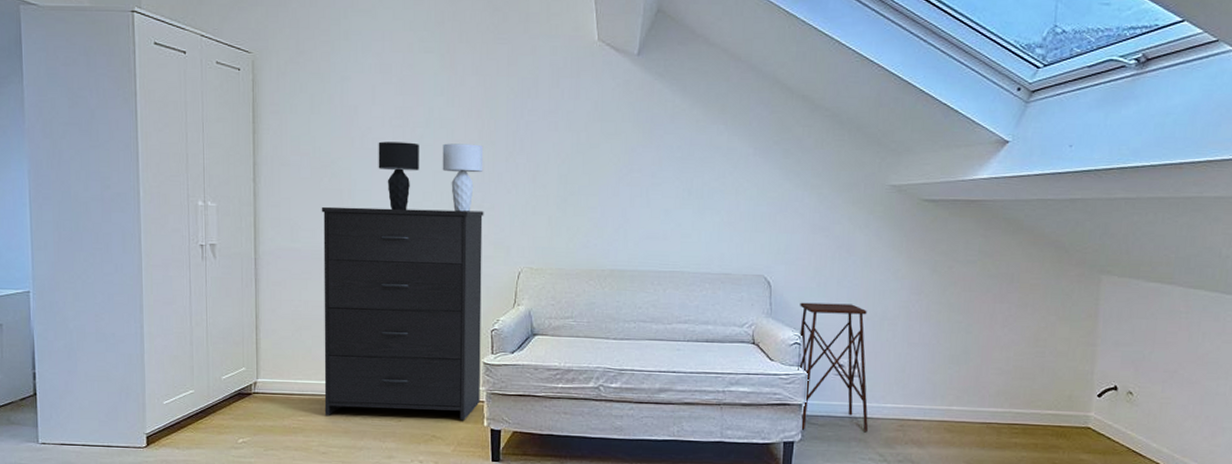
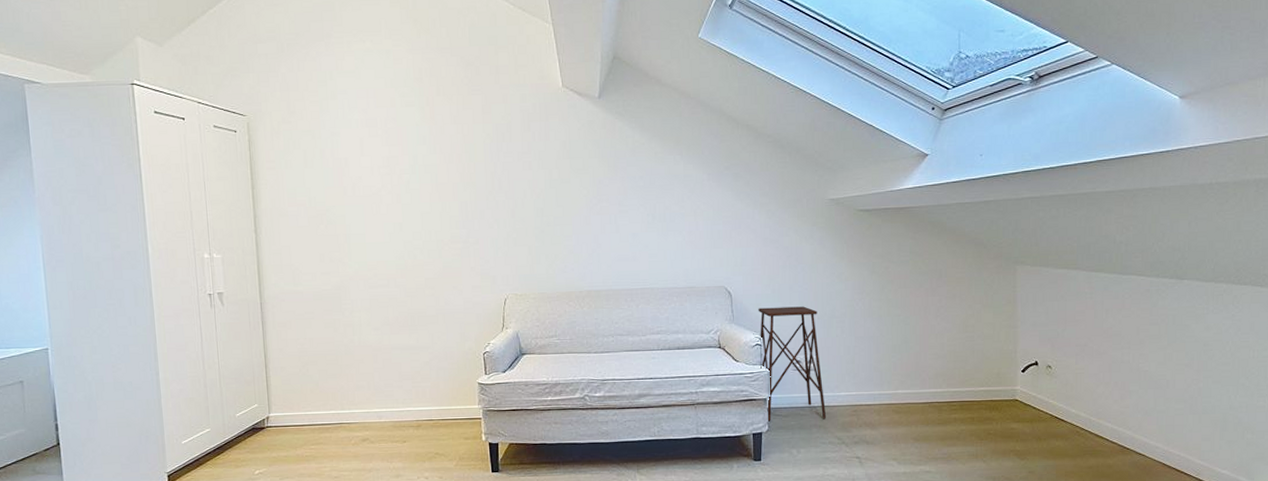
dresser: present [321,206,484,421] -> none [319,246,477,442]
table lamp: present [378,141,484,212] -> none [369,186,467,250]

